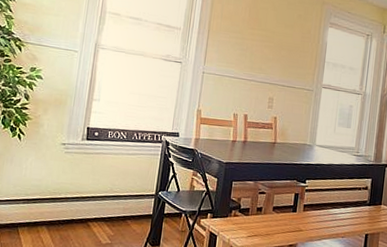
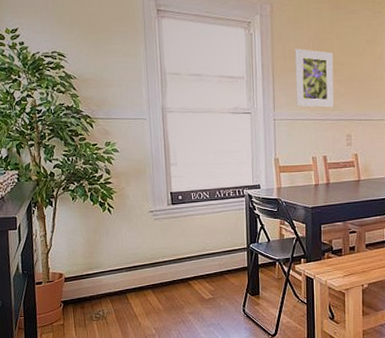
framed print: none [225,11,267,70] -> present [294,49,334,108]

